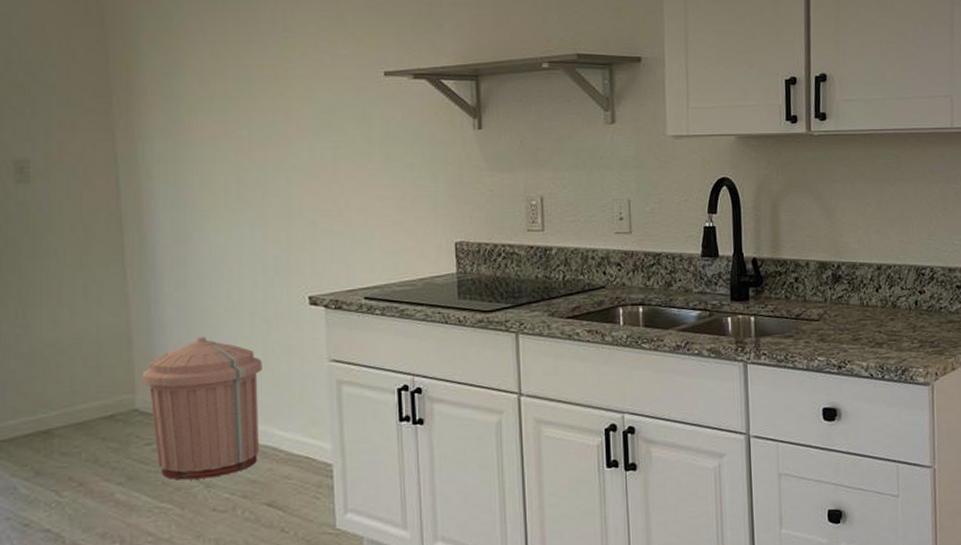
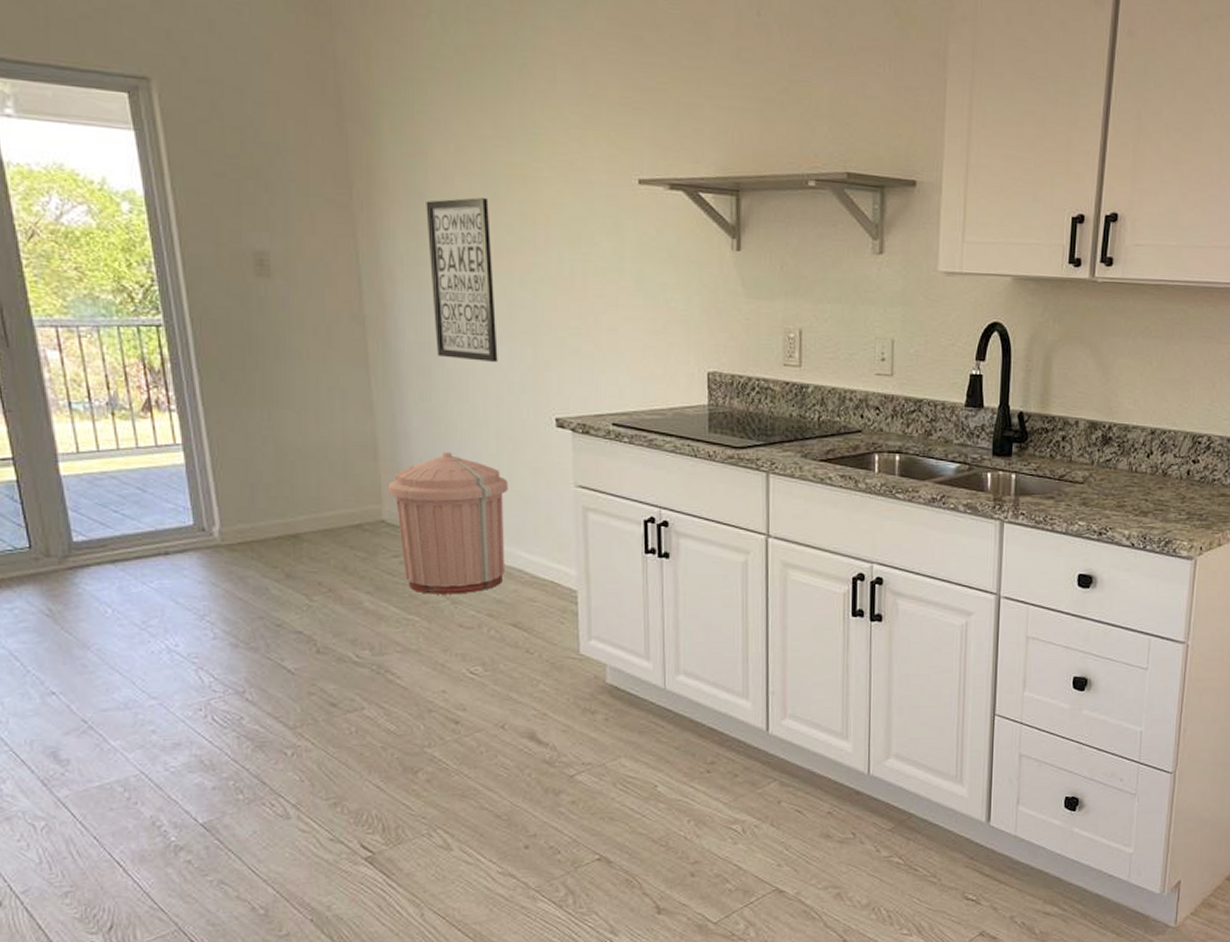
wall art: none [182,98,252,248] -> present [426,197,498,362]

